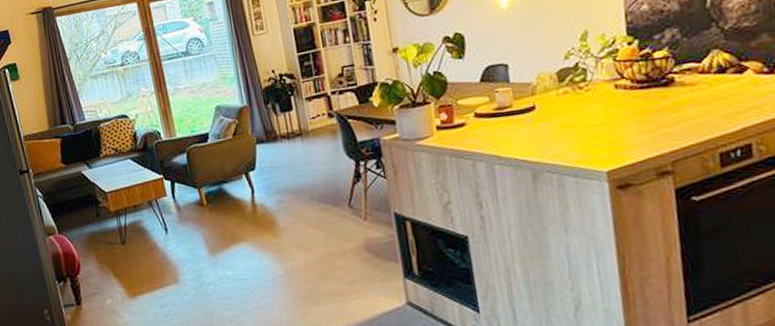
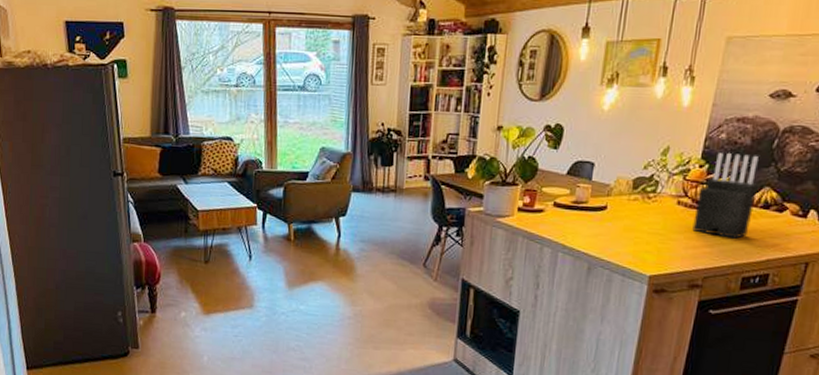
knife block: none [636,19,709,114] -> present [692,153,758,239]

